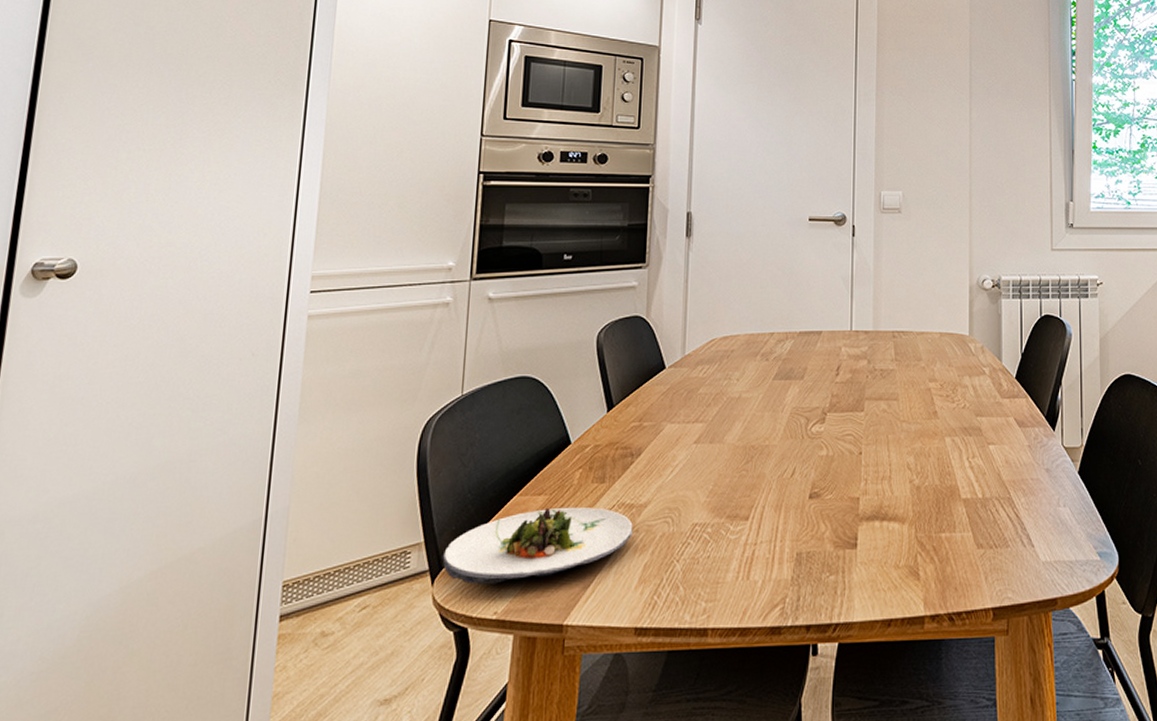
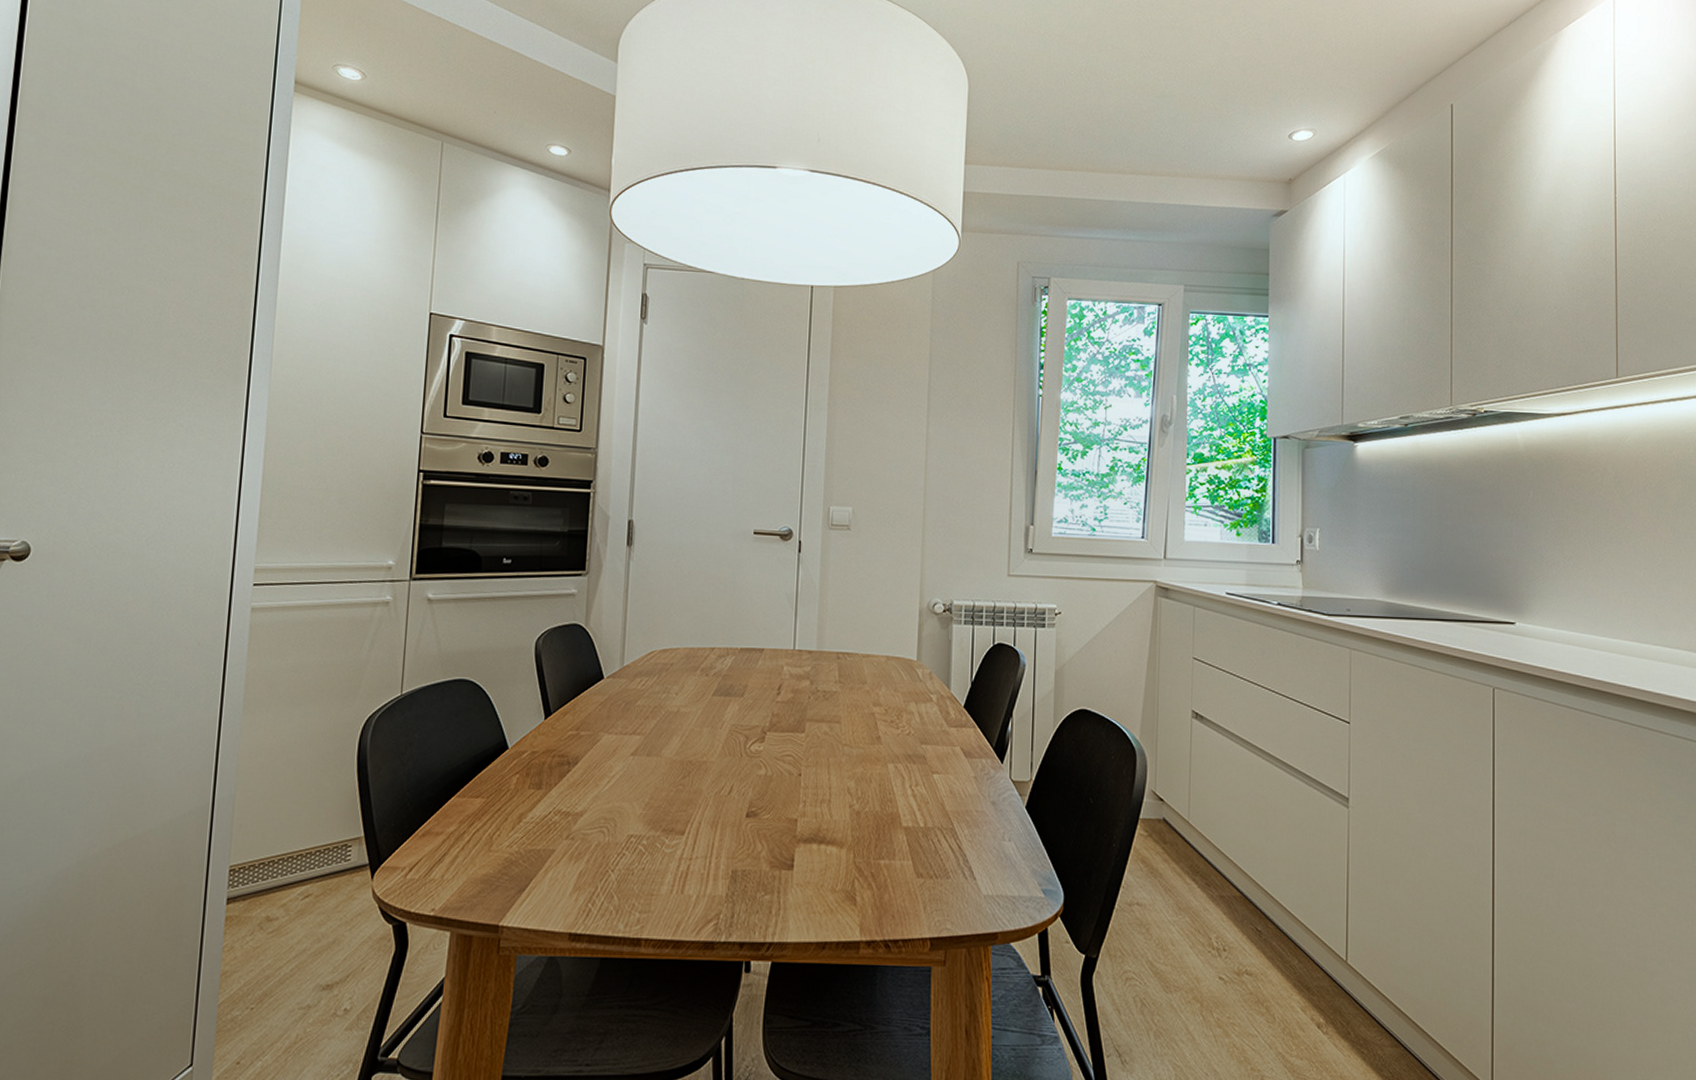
salad plate: present [442,507,633,585] -> none [381,810,569,882]

